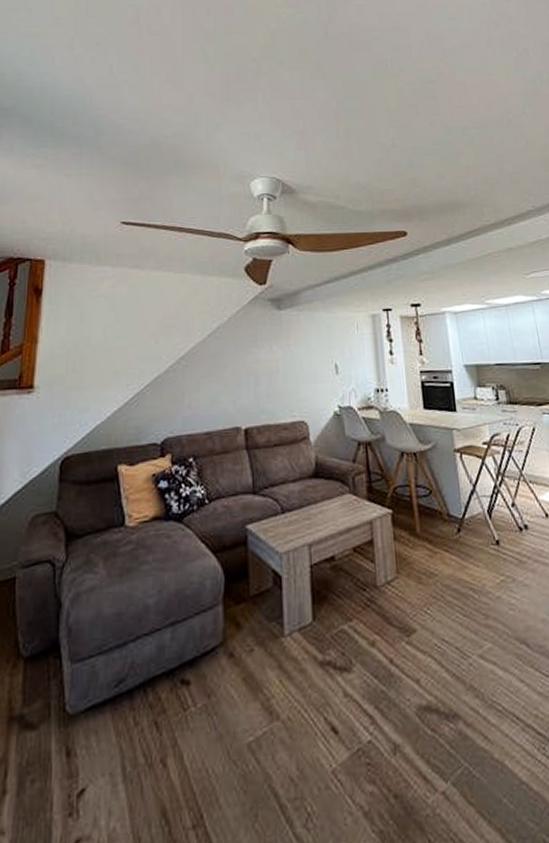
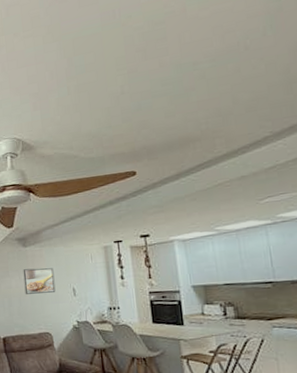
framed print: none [275,337,315,371] -> present [23,268,56,294]

